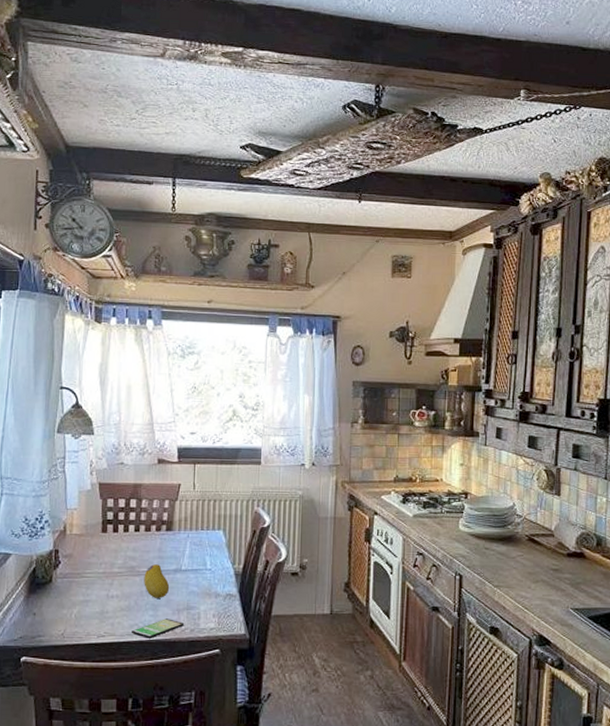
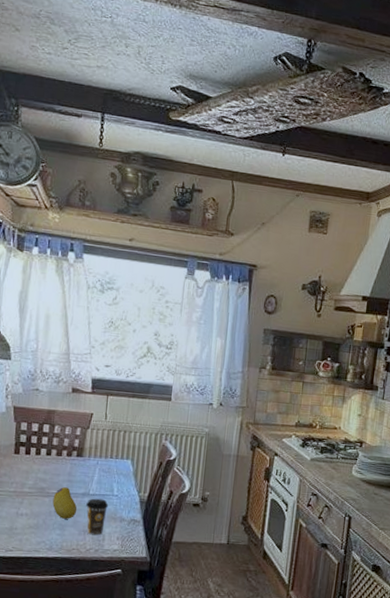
smartphone: present [132,618,185,638] -> none [39,538,90,556]
coffee cup: none [179,574,203,614] -> present [86,498,109,536]

